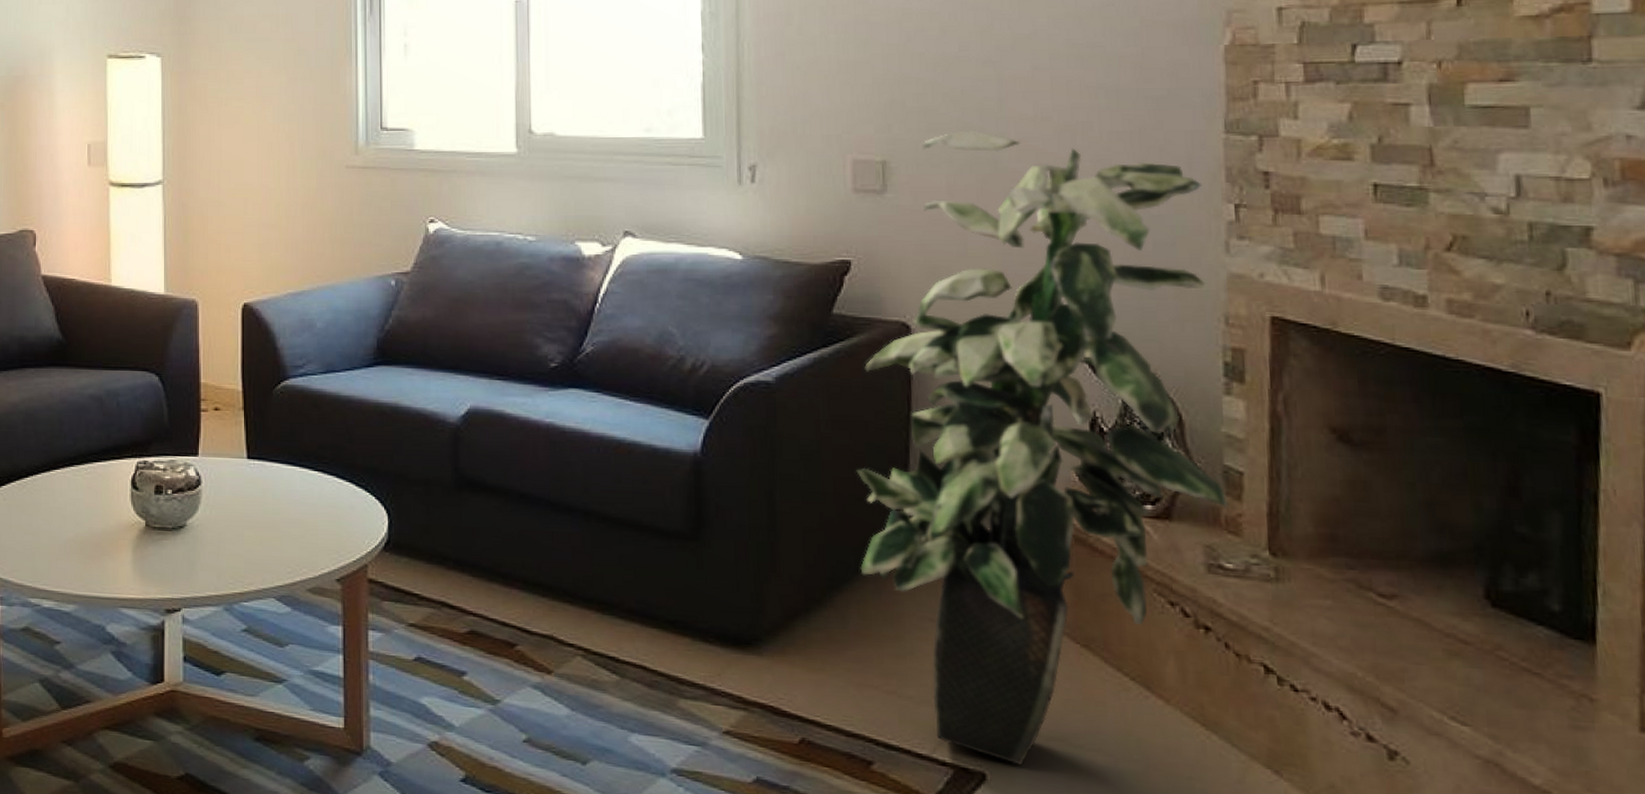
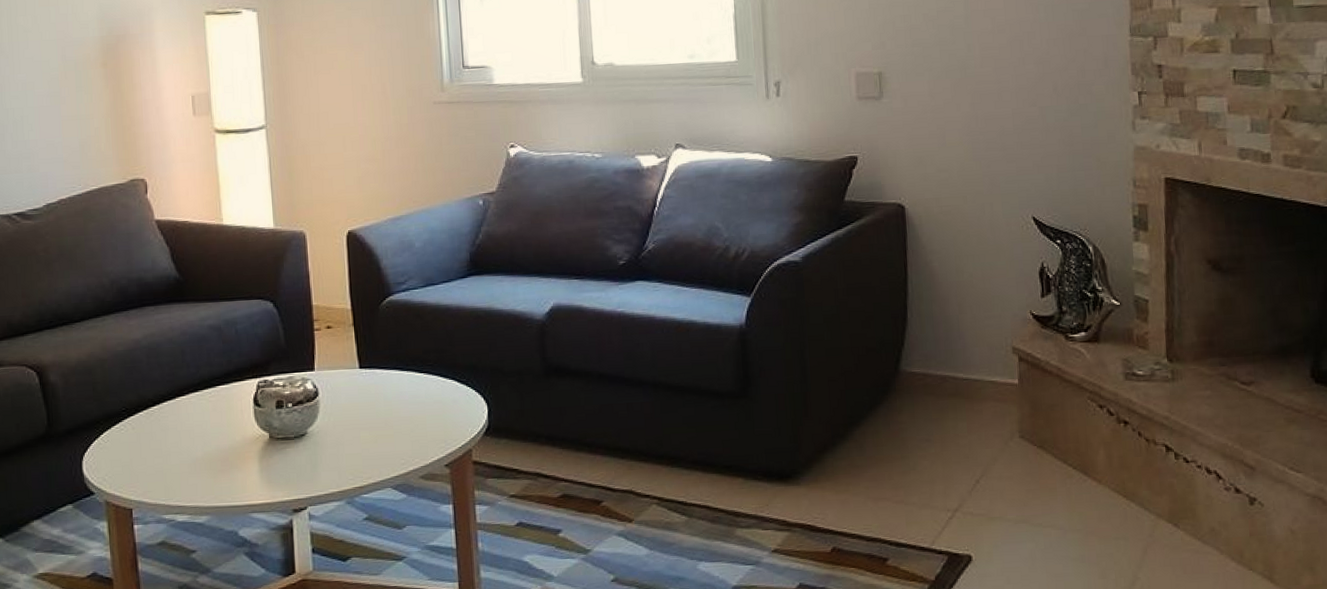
indoor plant: present [856,130,1229,766] -> none [867,44,1139,546]

